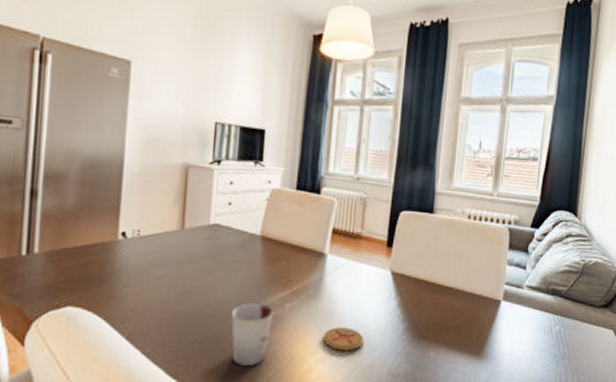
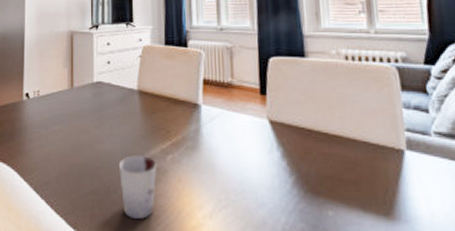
coaster: present [323,327,364,351] -> none [207,180,250,207]

